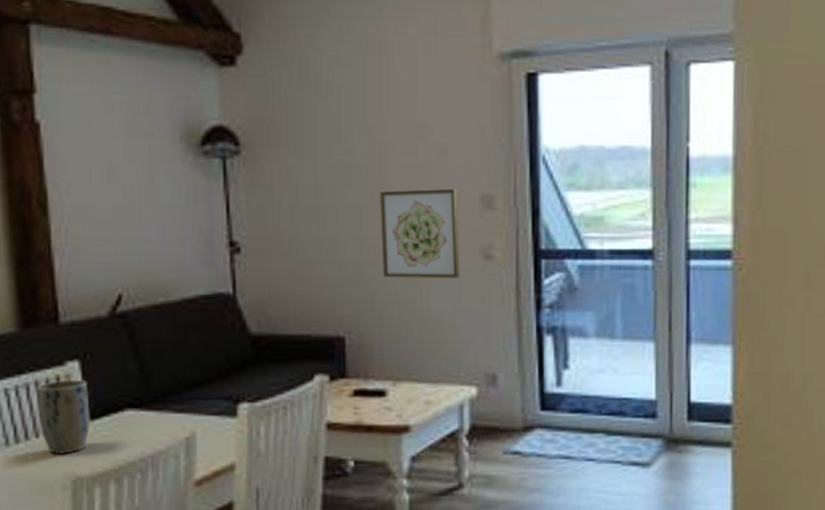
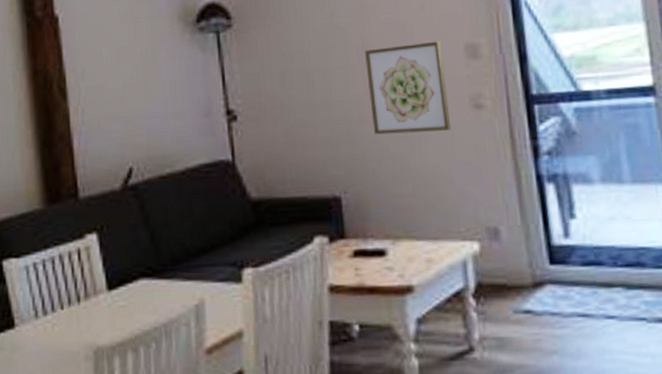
plant pot: present [36,379,90,455] -> none [60,251,108,326]

